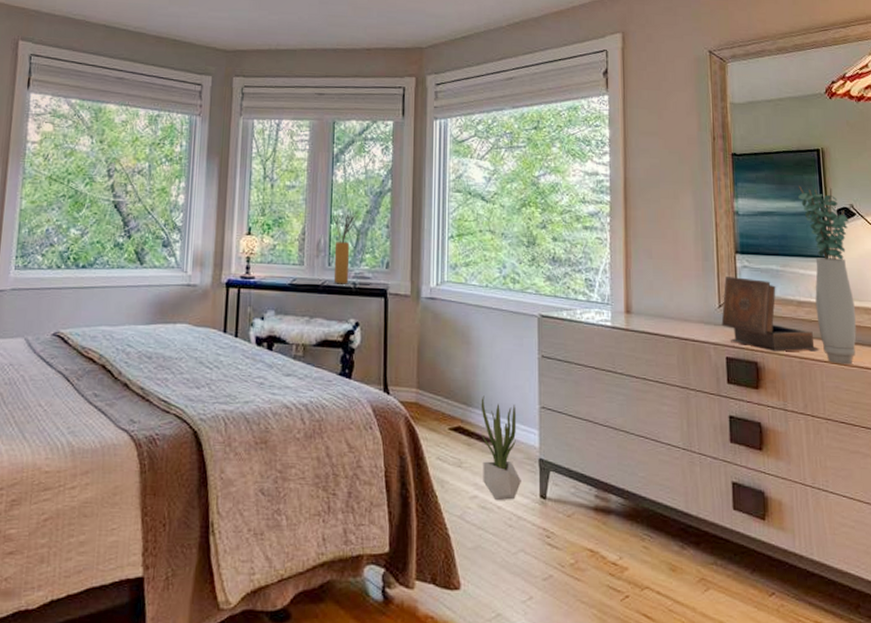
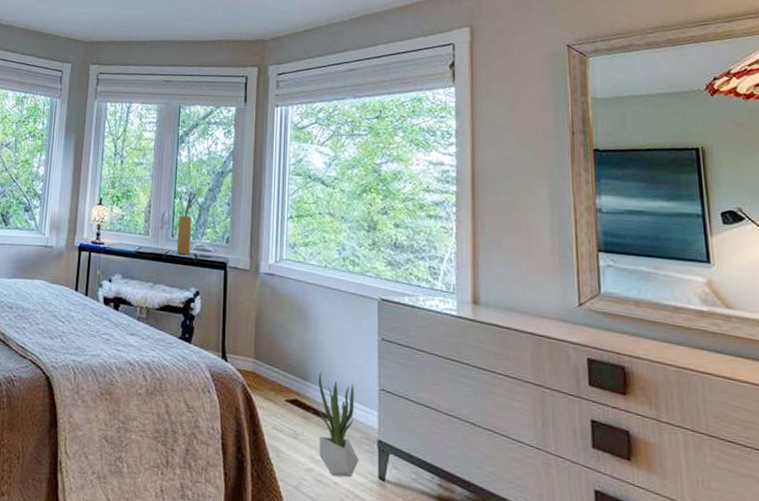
jewelry box: present [721,277,820,353] -> none [581,275,701,361]
vase: present [798,185,857,365] -> none [673,185,747,380]

